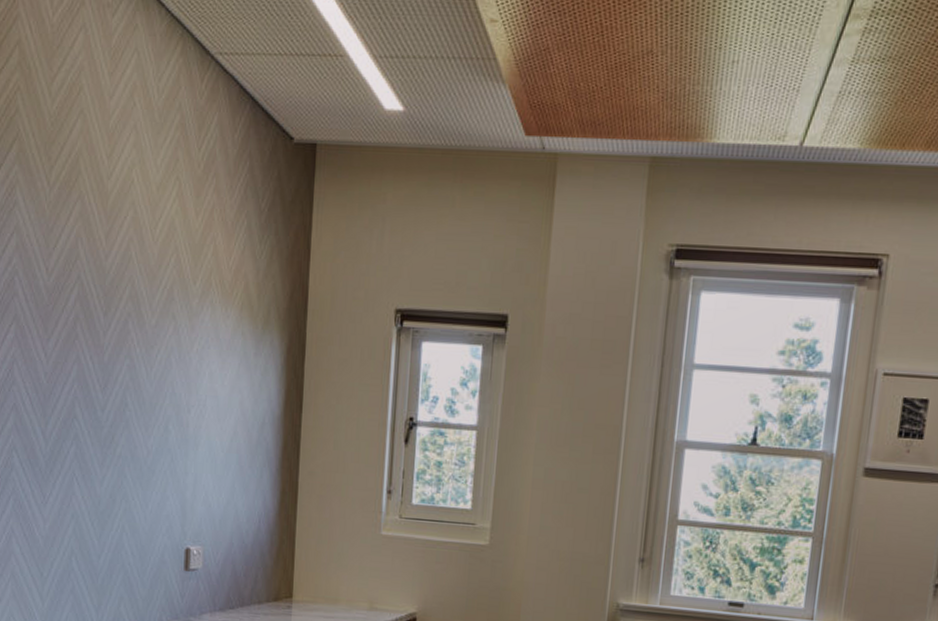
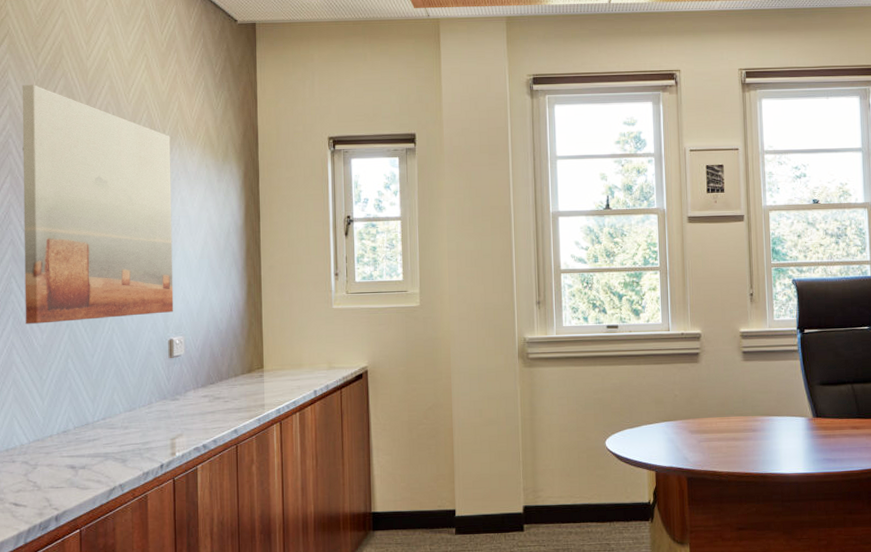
wall art: none [26,207,202,515] -> present [22,85,174,324]

